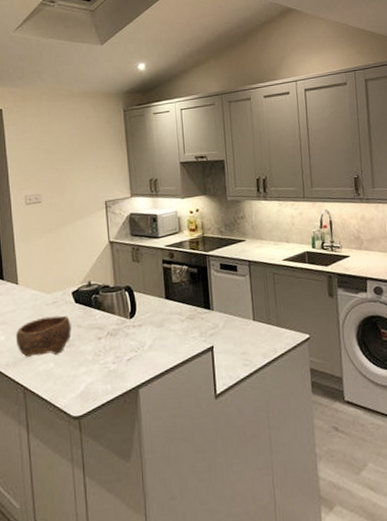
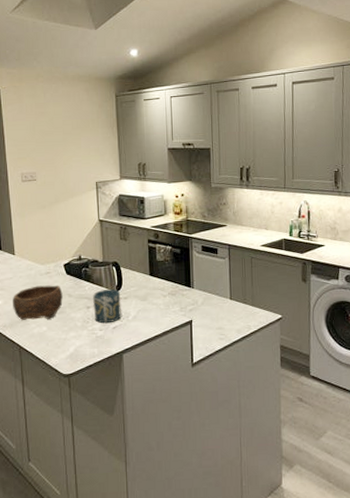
cup: none [104,316,136,356] -> present [93,289,121,324]

